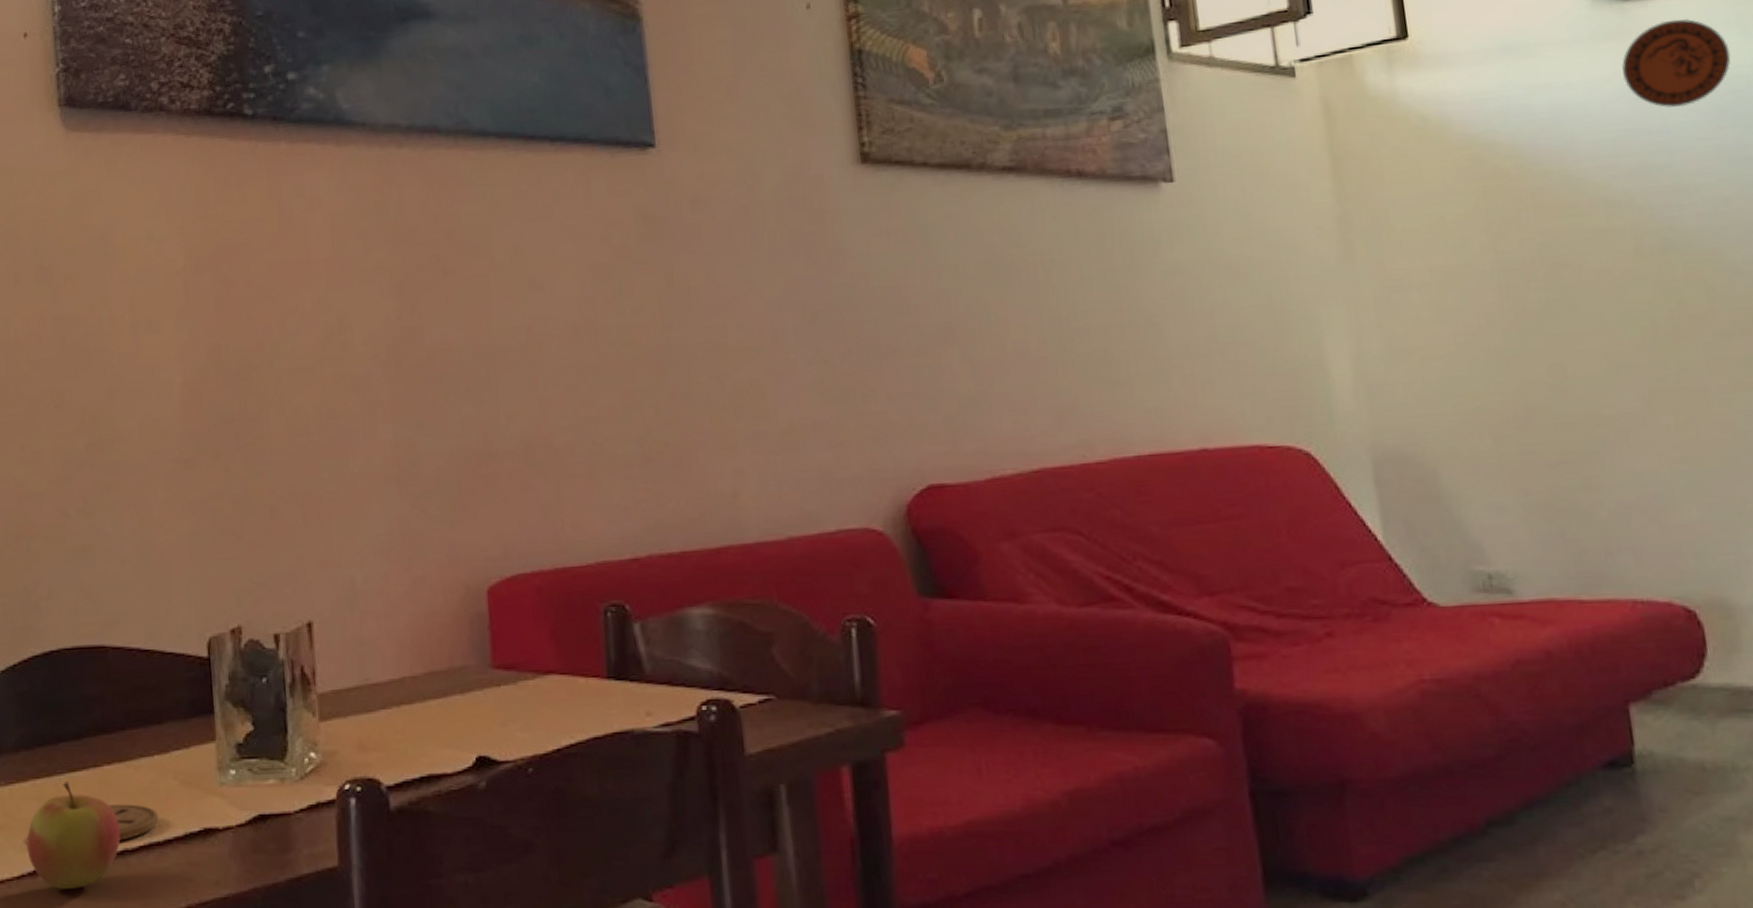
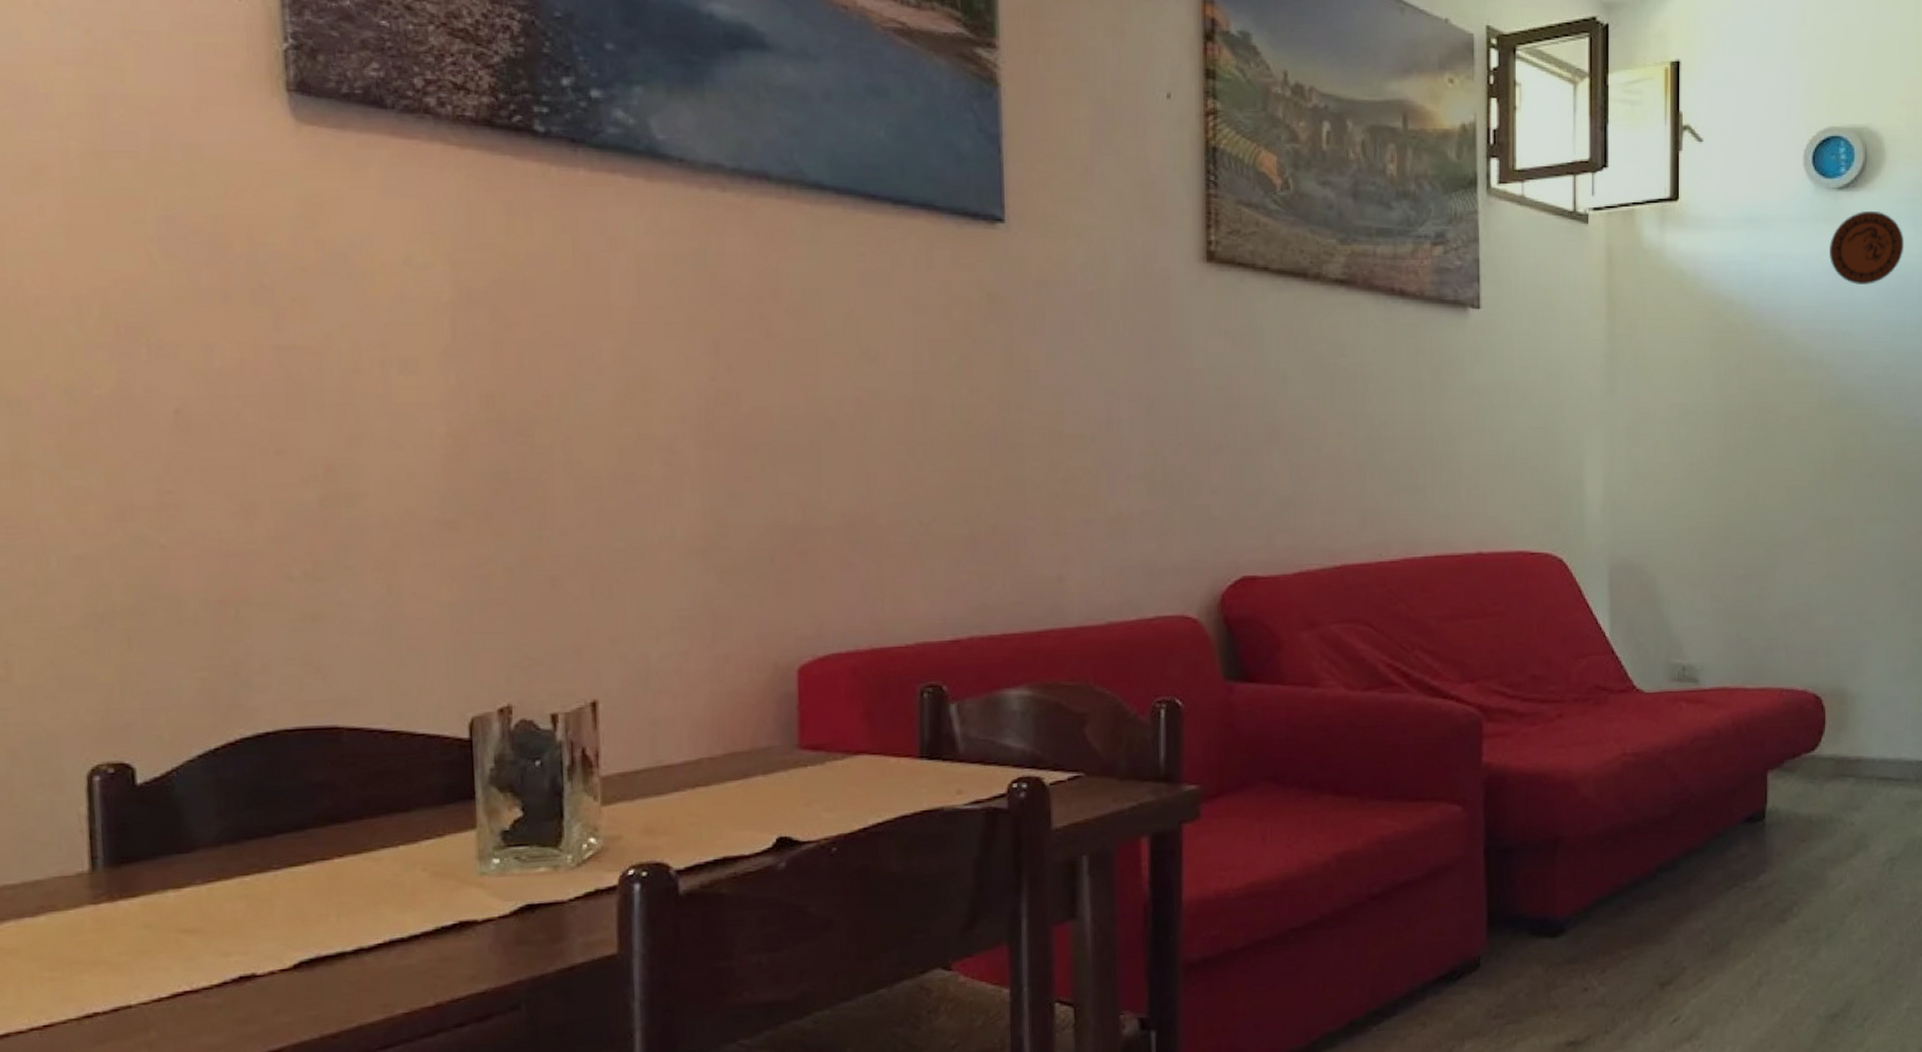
apple: present [26,780,121,889] -> none [230,876,354,995]
coaster: present [109,804,159,841] -> none [340,899,403,939]

